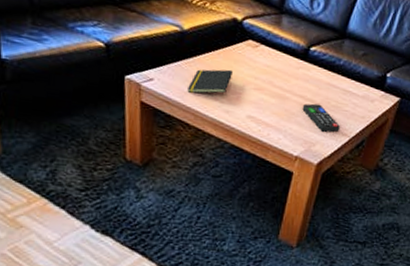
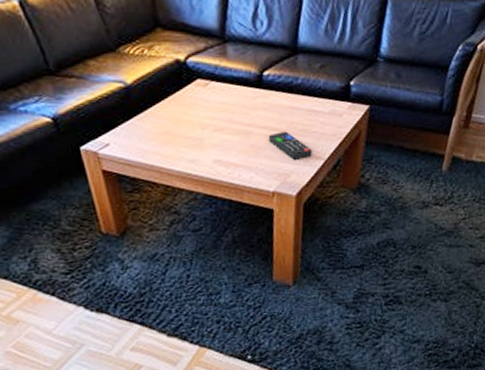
notepad: present [187,69,233,93] -> none [146,115,189,150]

